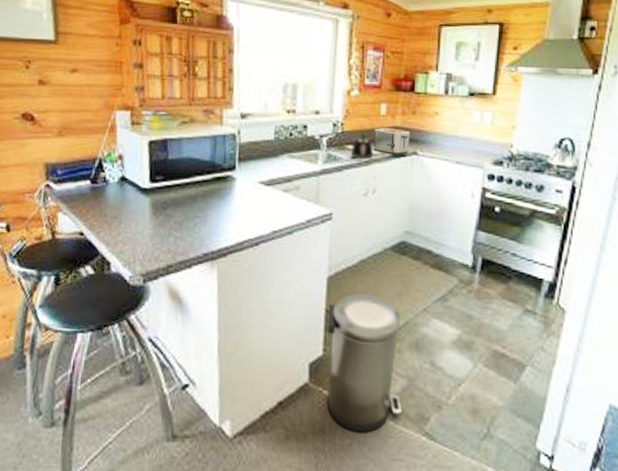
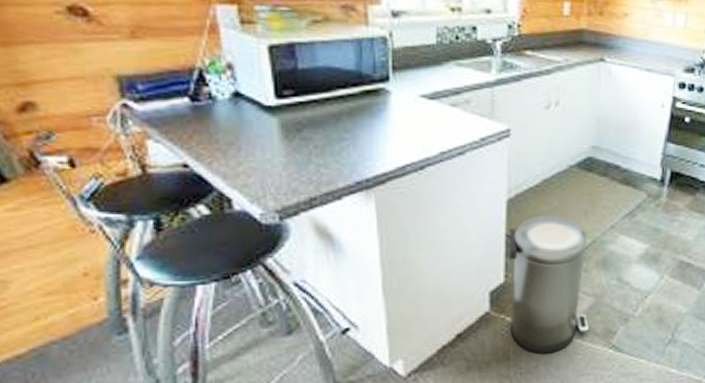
kettle: present [350,130,373,160] -> none [529,33,555,68]
toaster: present [373,127,410,156] -> none [555,30,597,63]

